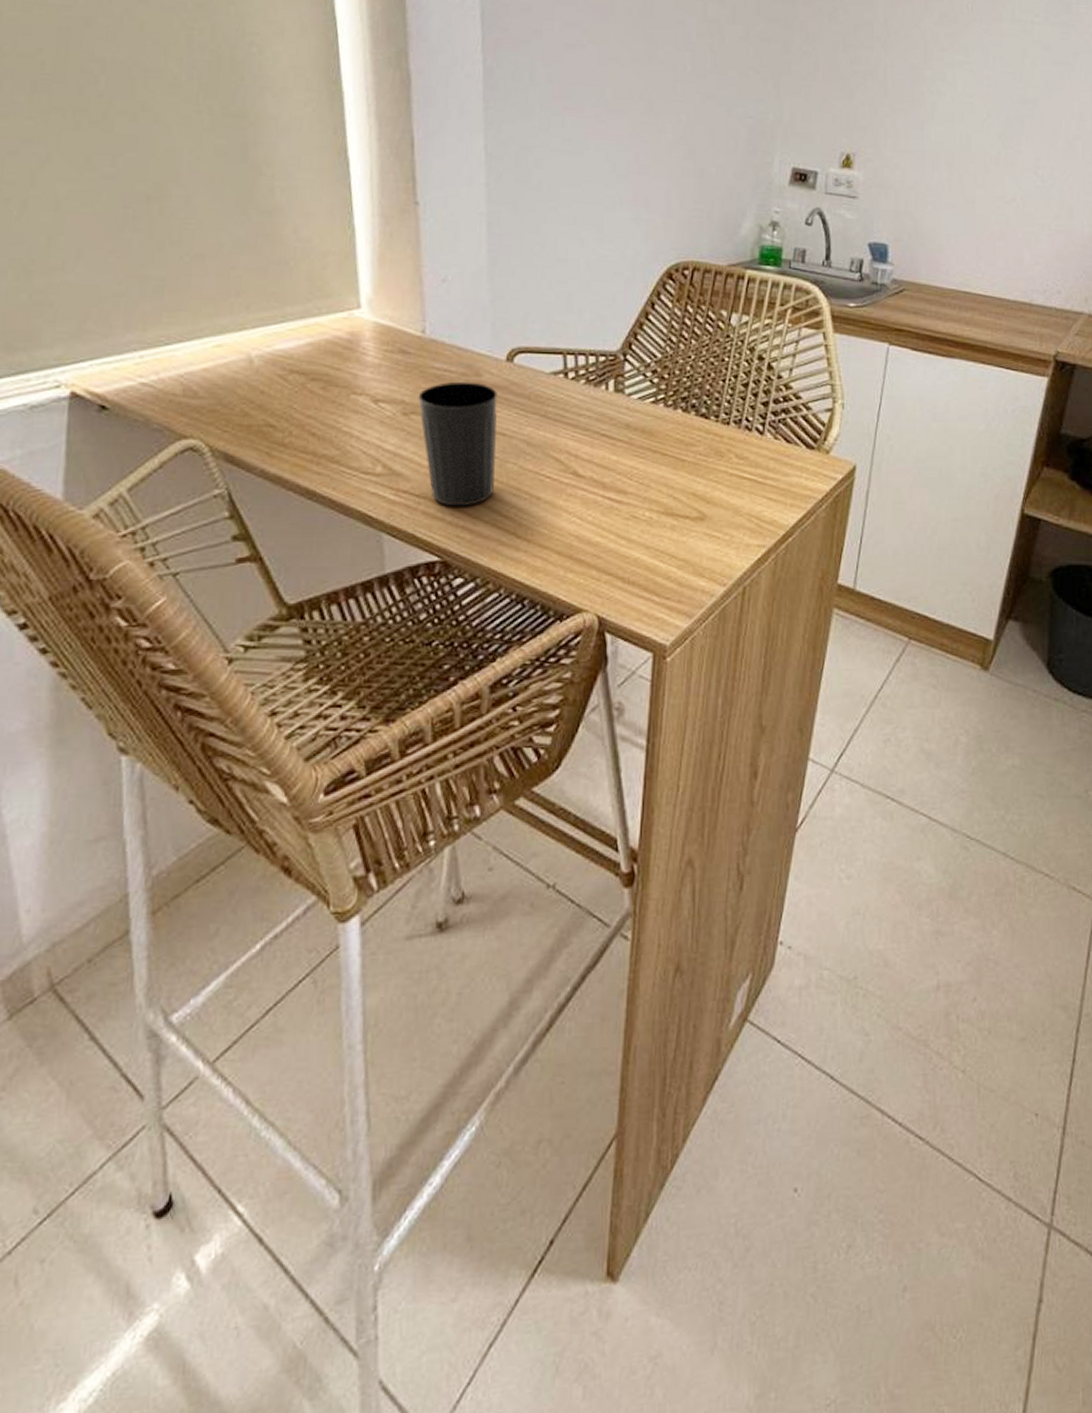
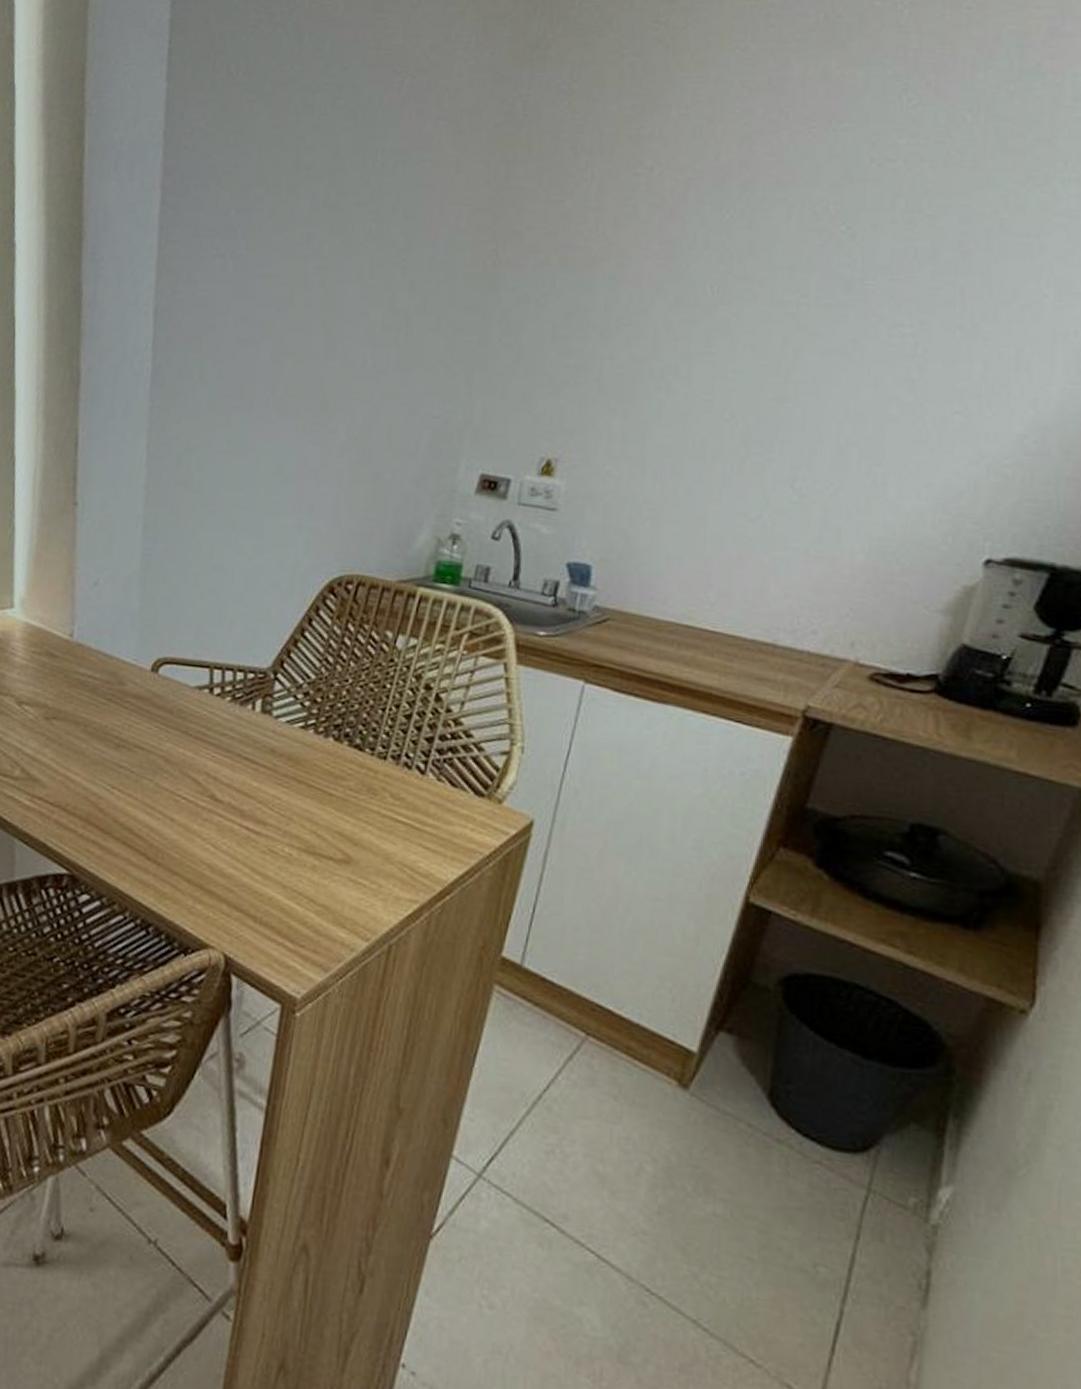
cup: present [418,381,498,507] -> none [60,688,140,820]

